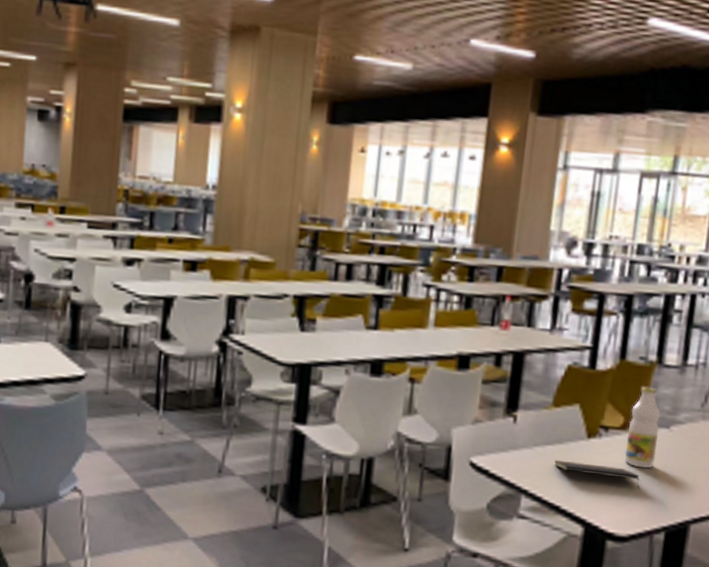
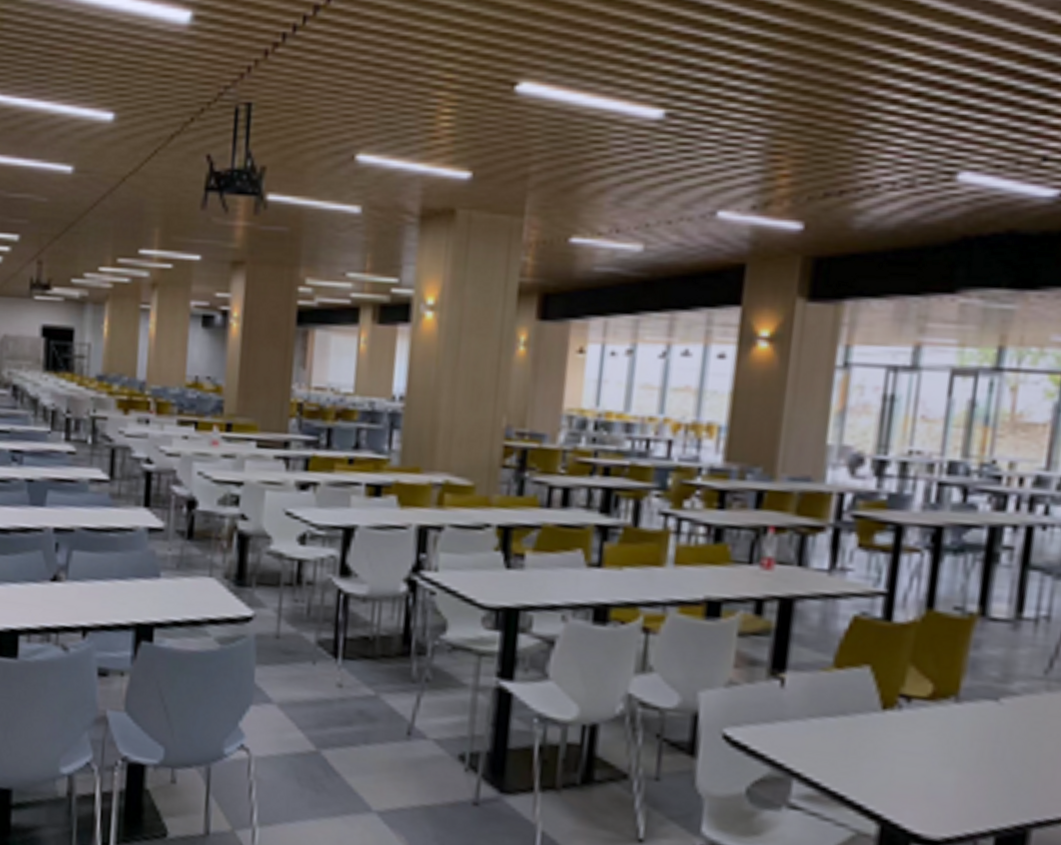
notepad: present [554,459,640,488] -> none [837,735,957,777]
bottle: present [624,386,661,469] -> none [934,644,986,753]

